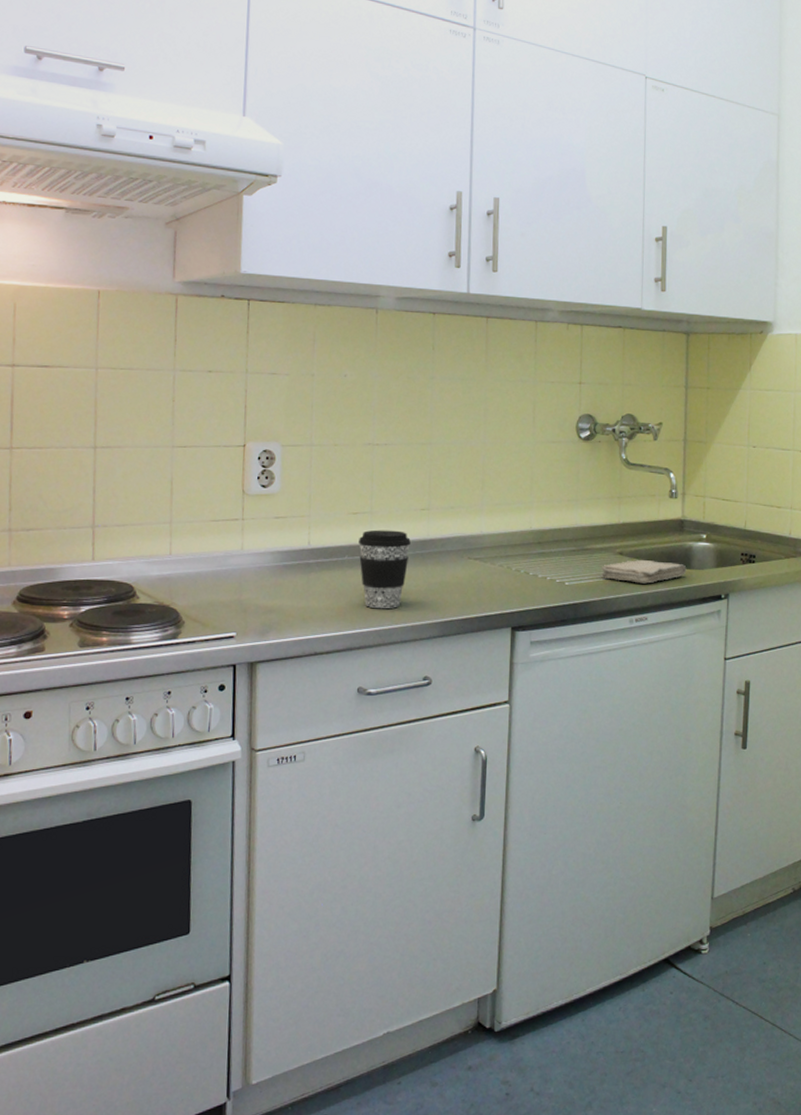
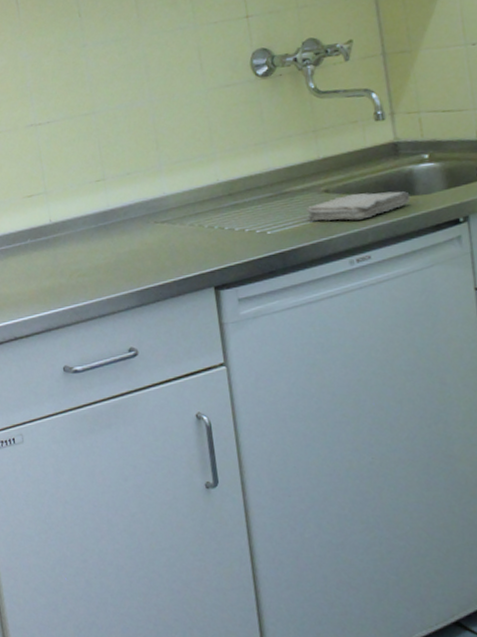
coffee cup: present [359,529,411,609] -> none [38,206,93,287]

